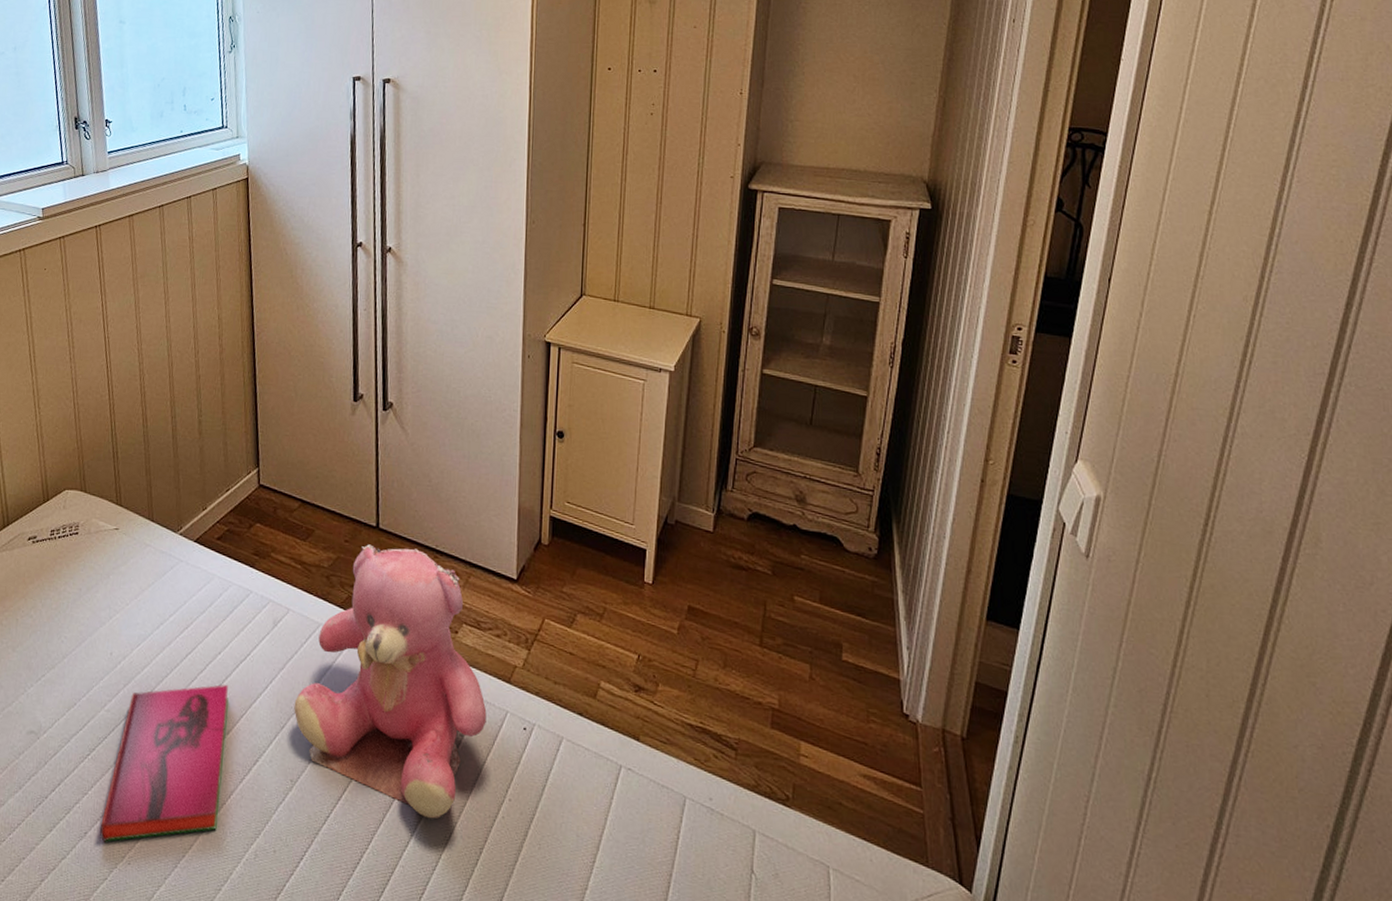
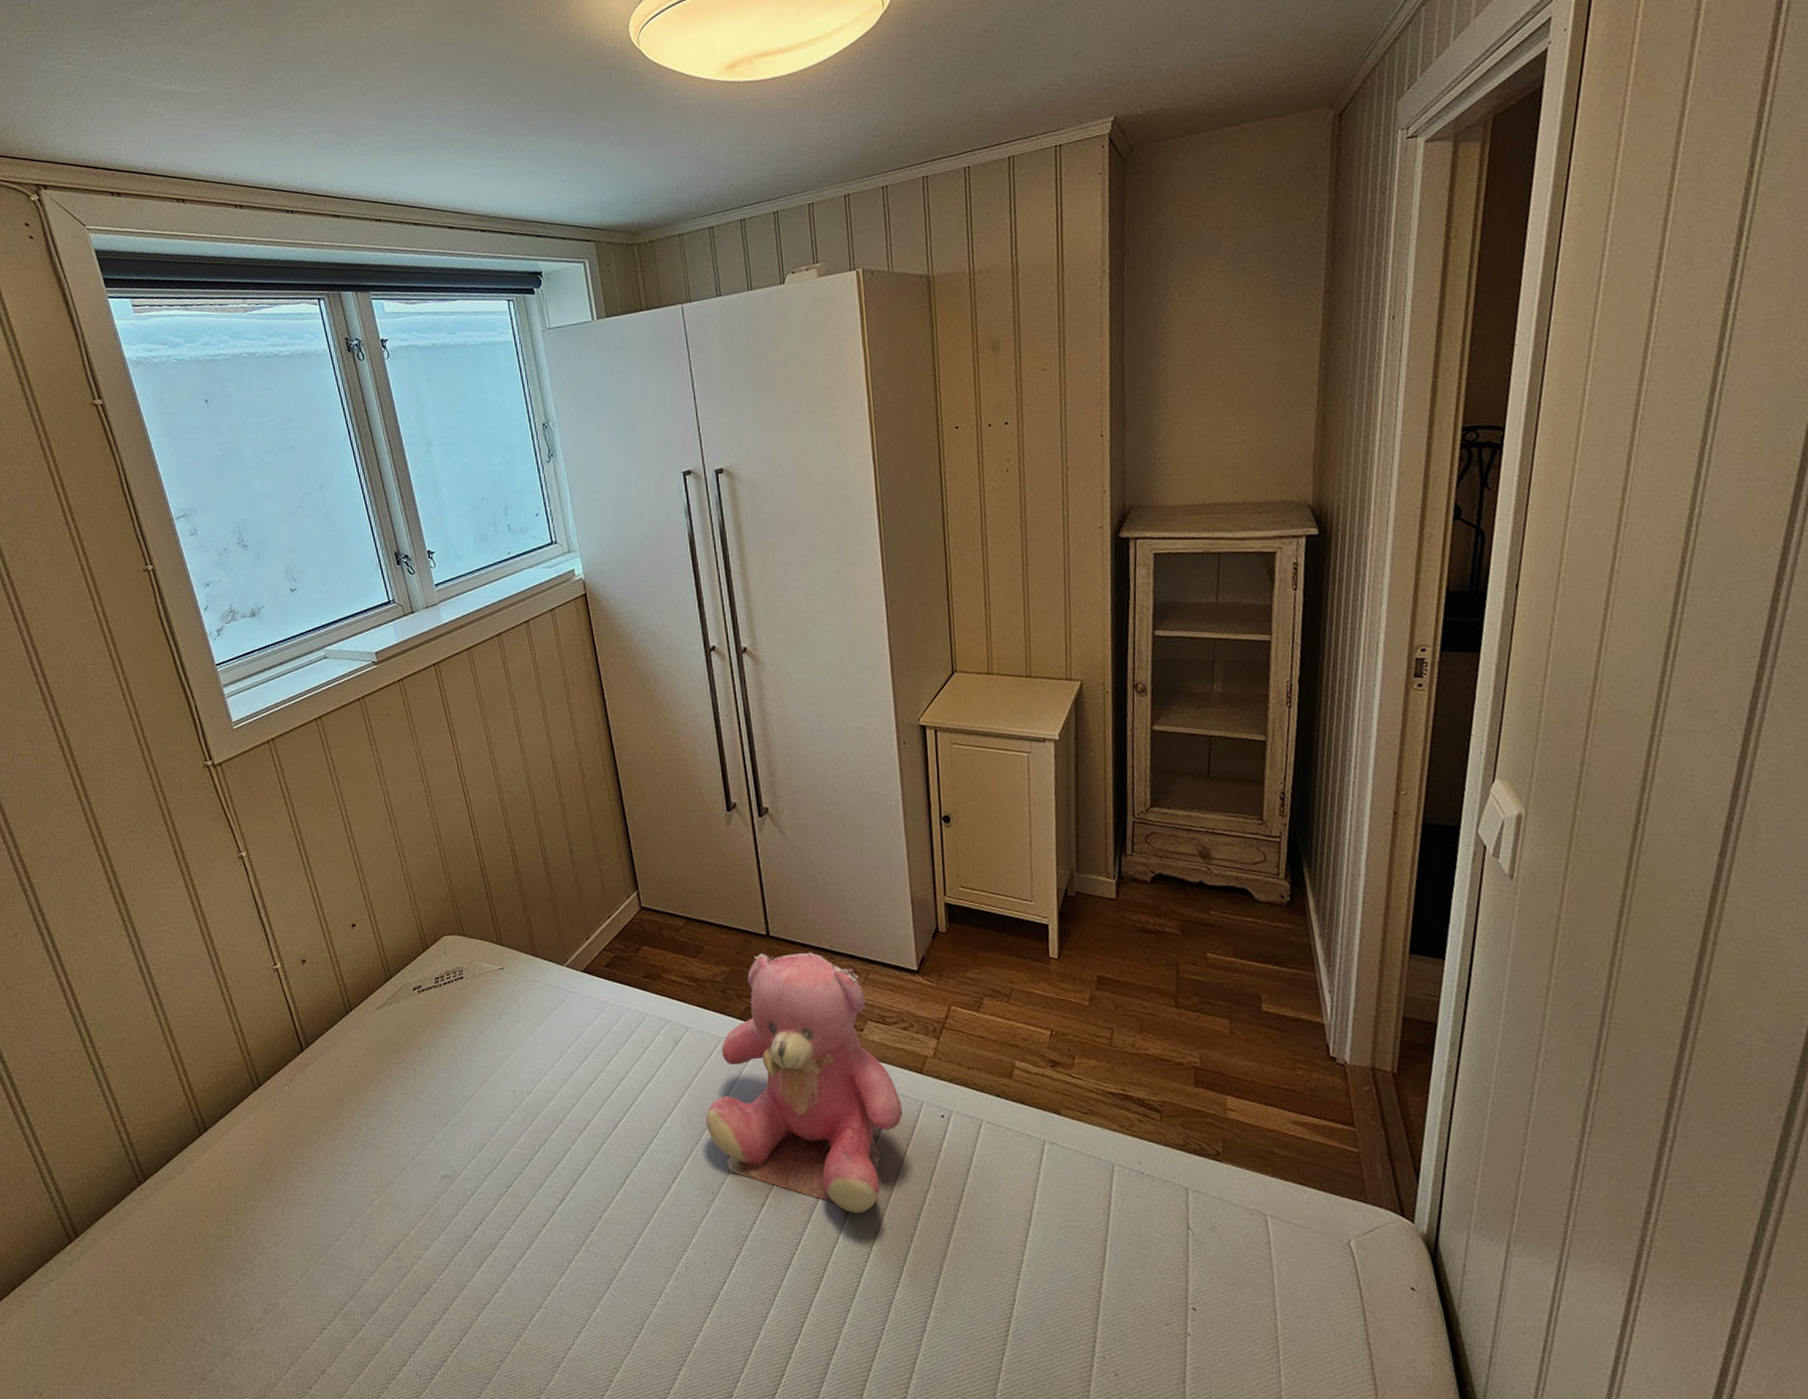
hardback book: present [100,684,228,842] -> none [528,1109,644,1272]

